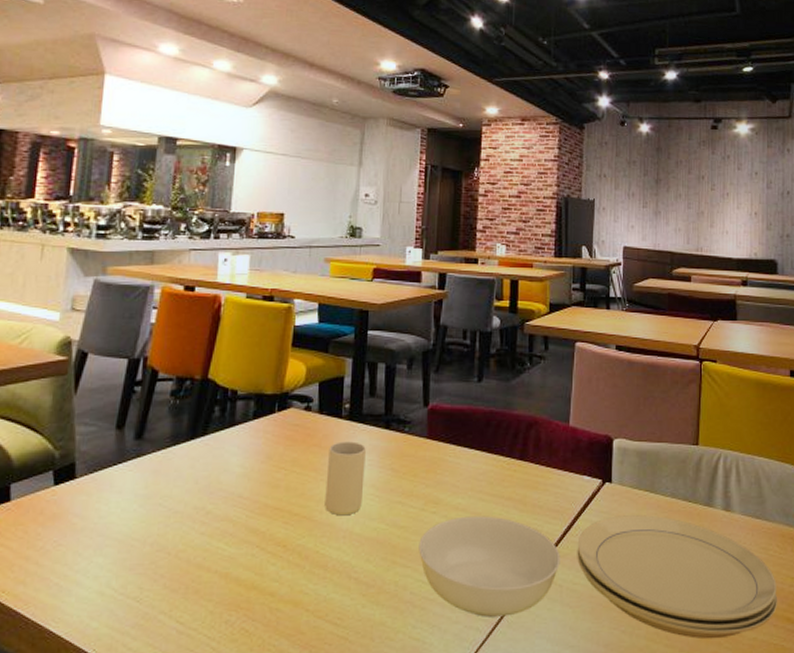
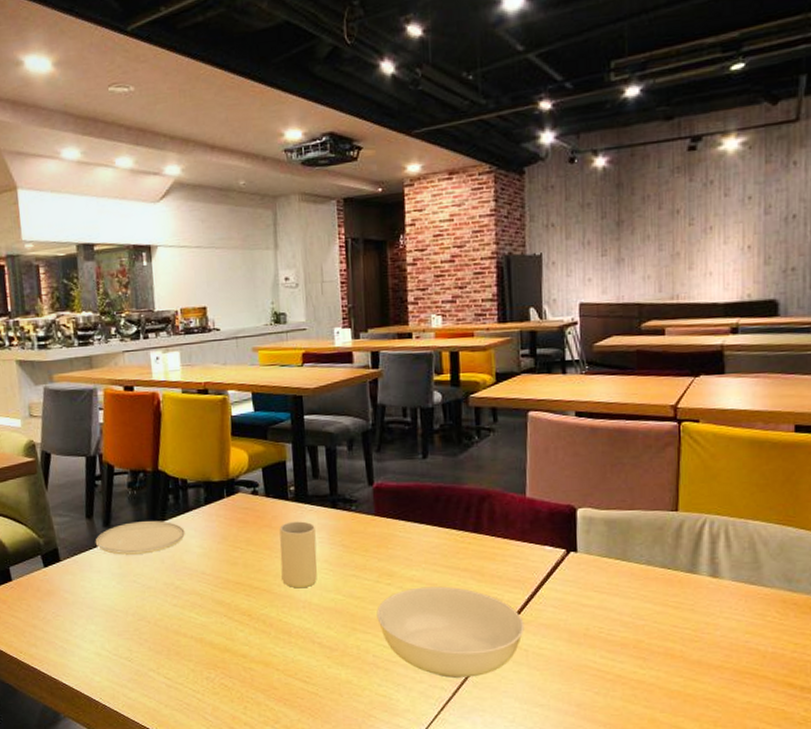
plate: none [121,435,227,473] -> present [95,521,185,555]
plate: present [577,515,778,639] -> none [542,583,778,702]

